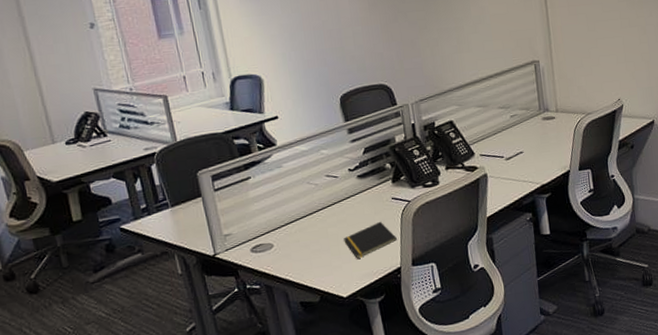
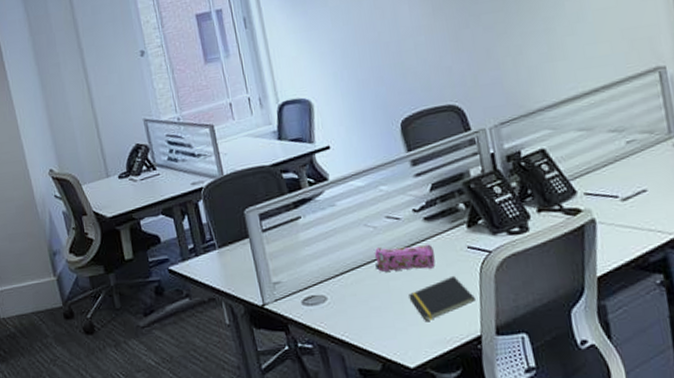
pencil case: none [315,197,366,221] -> present [374,244,435,272]

